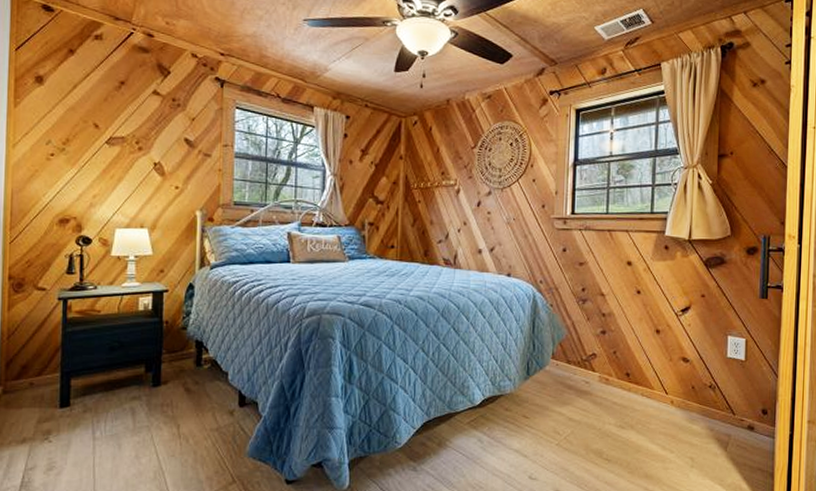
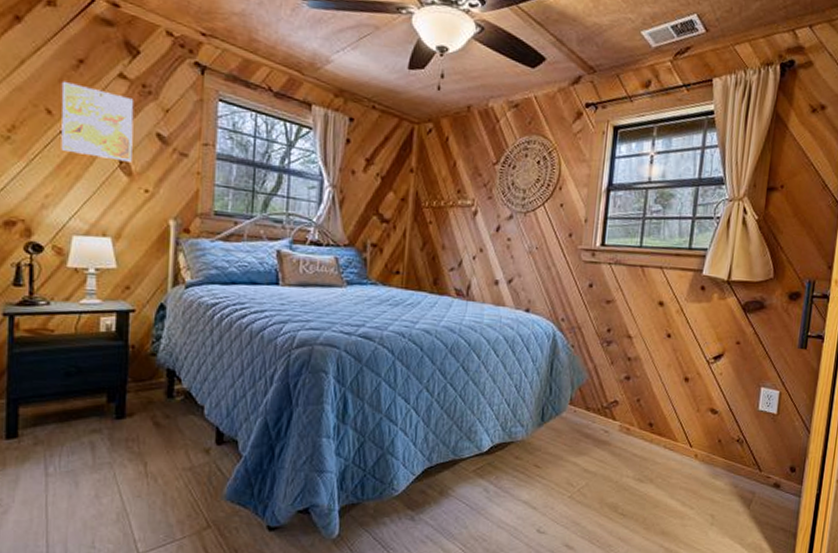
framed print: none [106,100,166,164] -> present [61,81,134,162]

